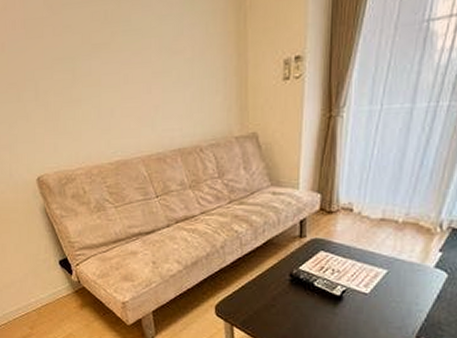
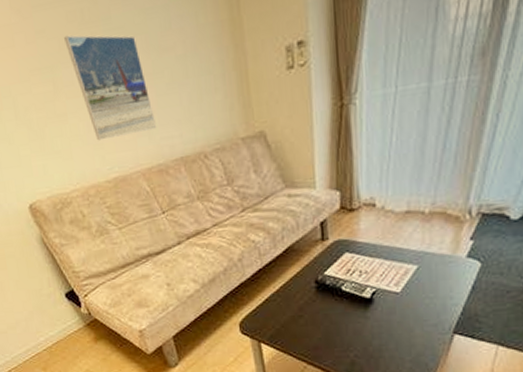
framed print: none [87,32,160,127] -> present [64,35,157,141]

